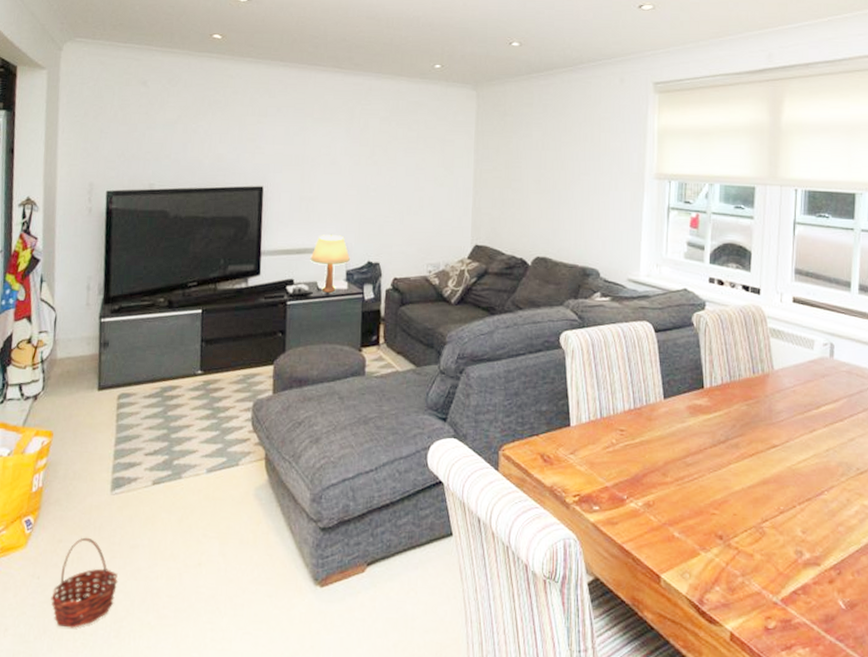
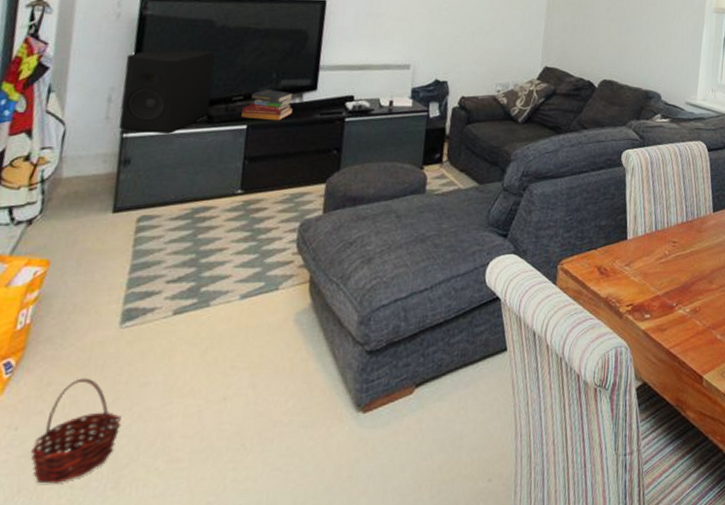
speaker: none [97,237,170,318] -> present [119,47,215,134]
books: none [196,275,240,305] -> present [241,89,293,121]
table lamp: present [310,234,351,293] -> none [373,51,418,110]

